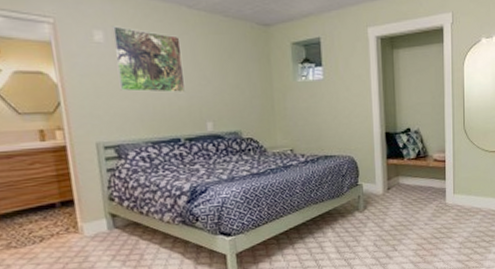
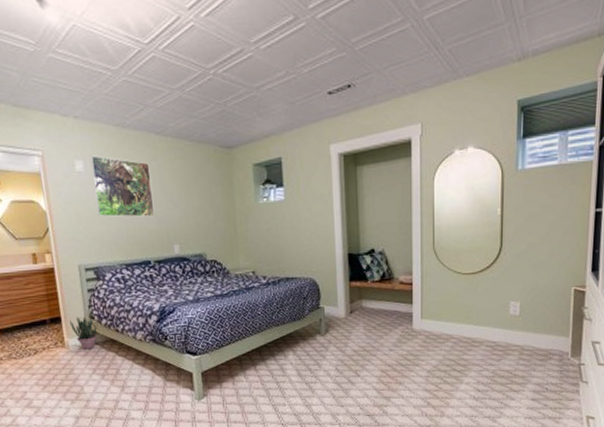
potted plant: none [85,198,119,234] -> present [70,316,99,349]

